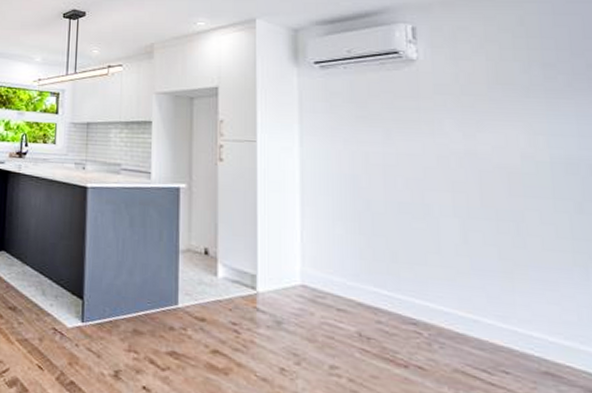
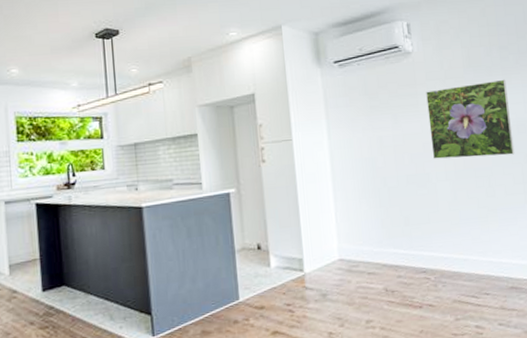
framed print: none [432,103,560,200] -> present [426,79,515,159]

